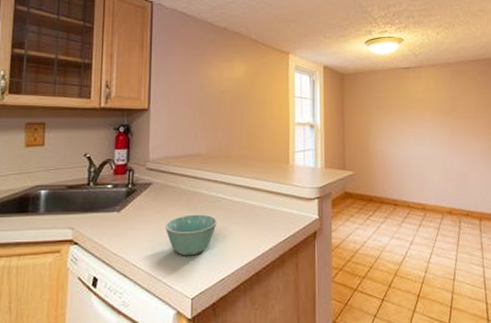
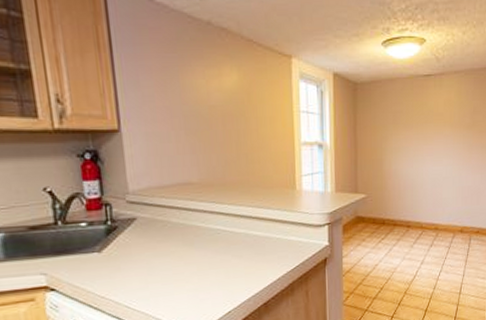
bowl: present [164,214,217,256] -> none [157,248,218,293]

